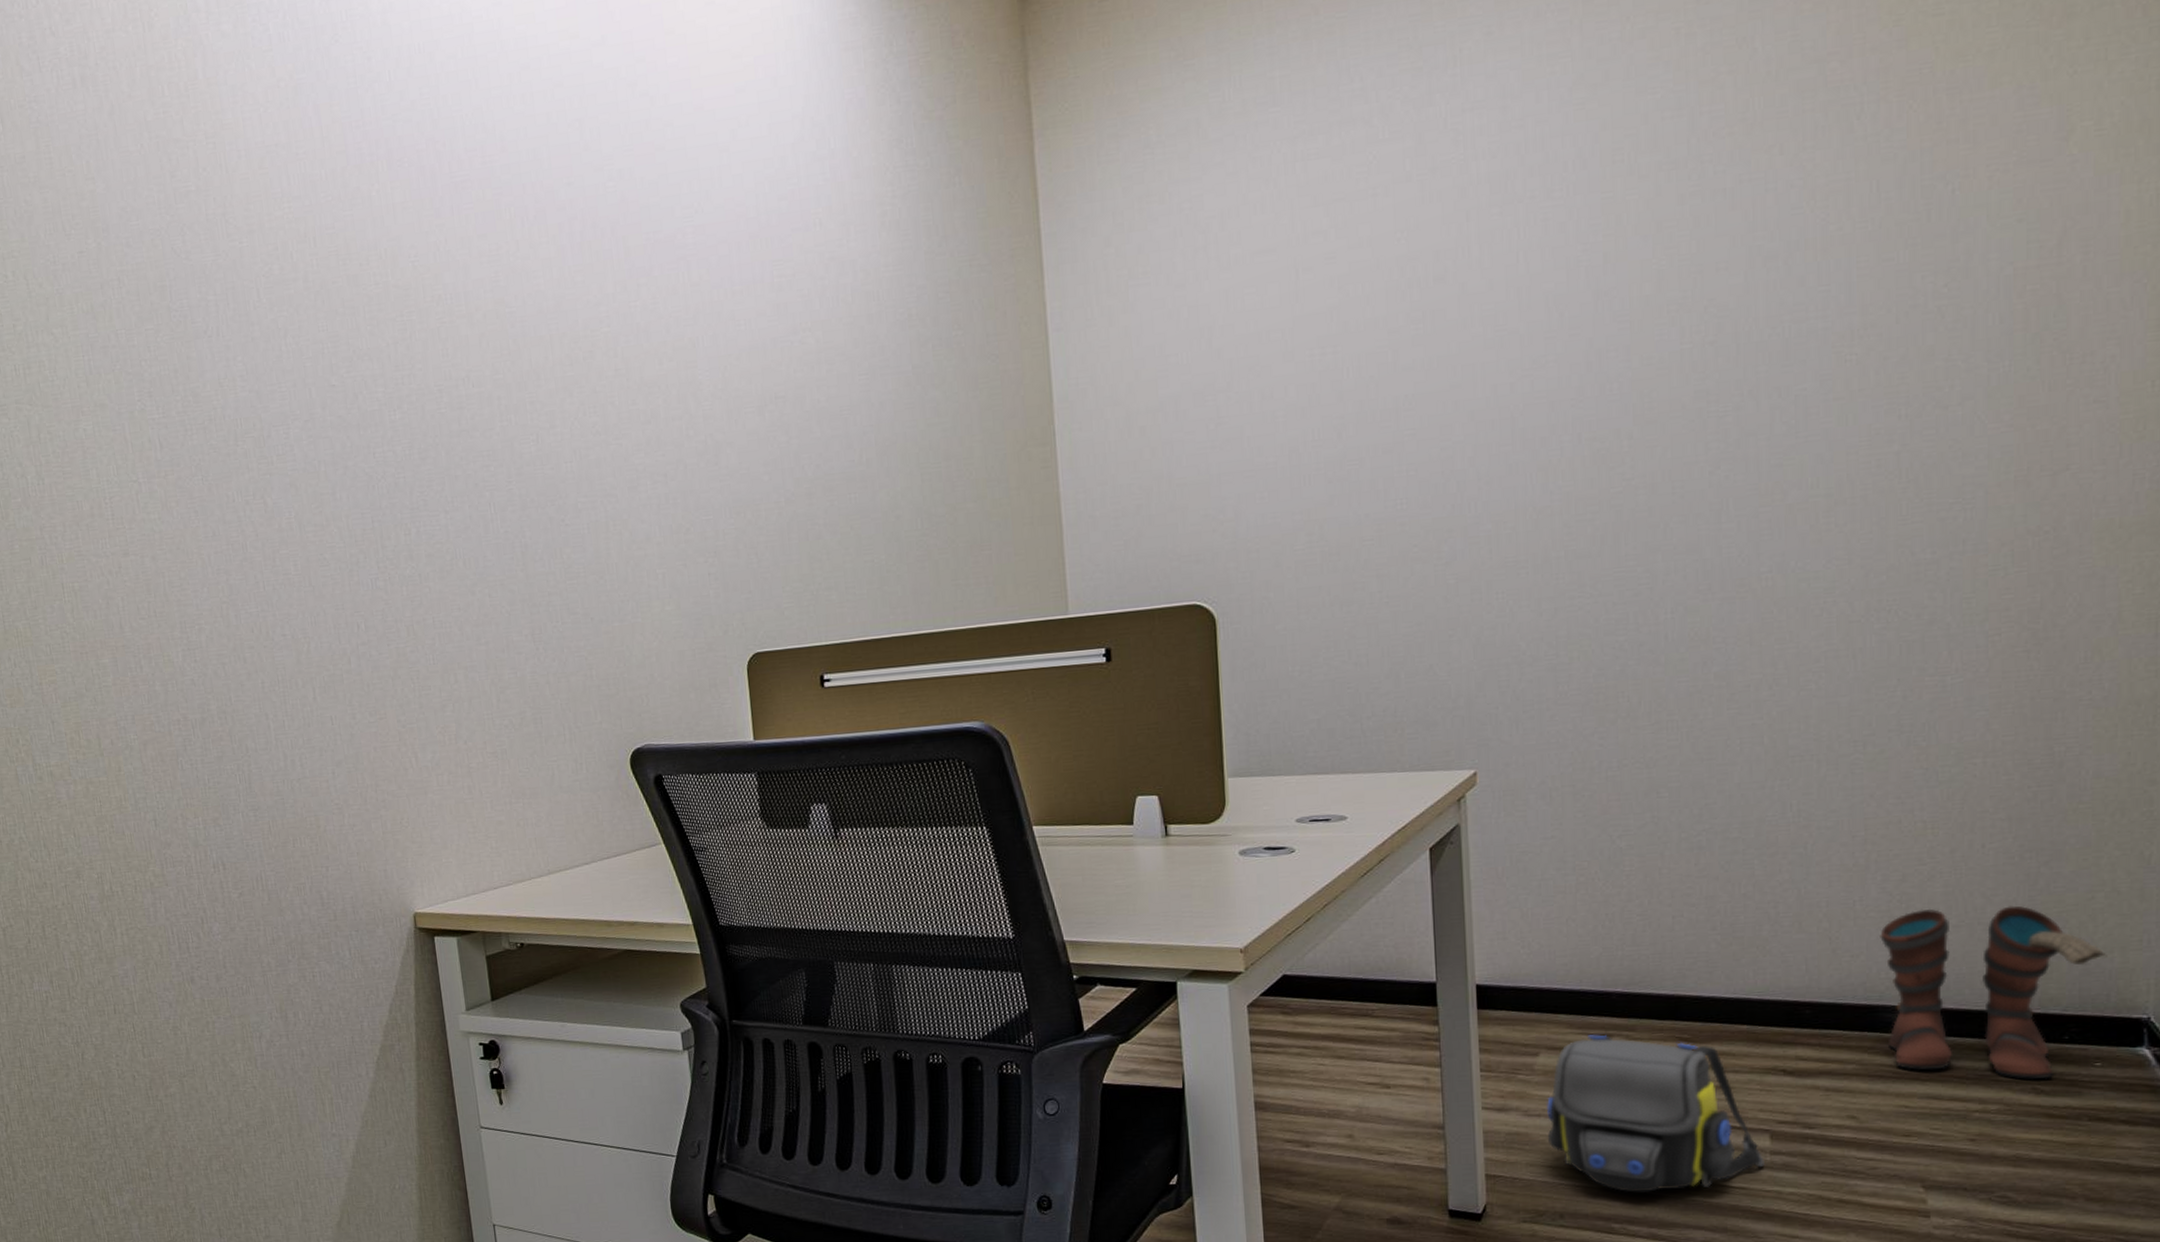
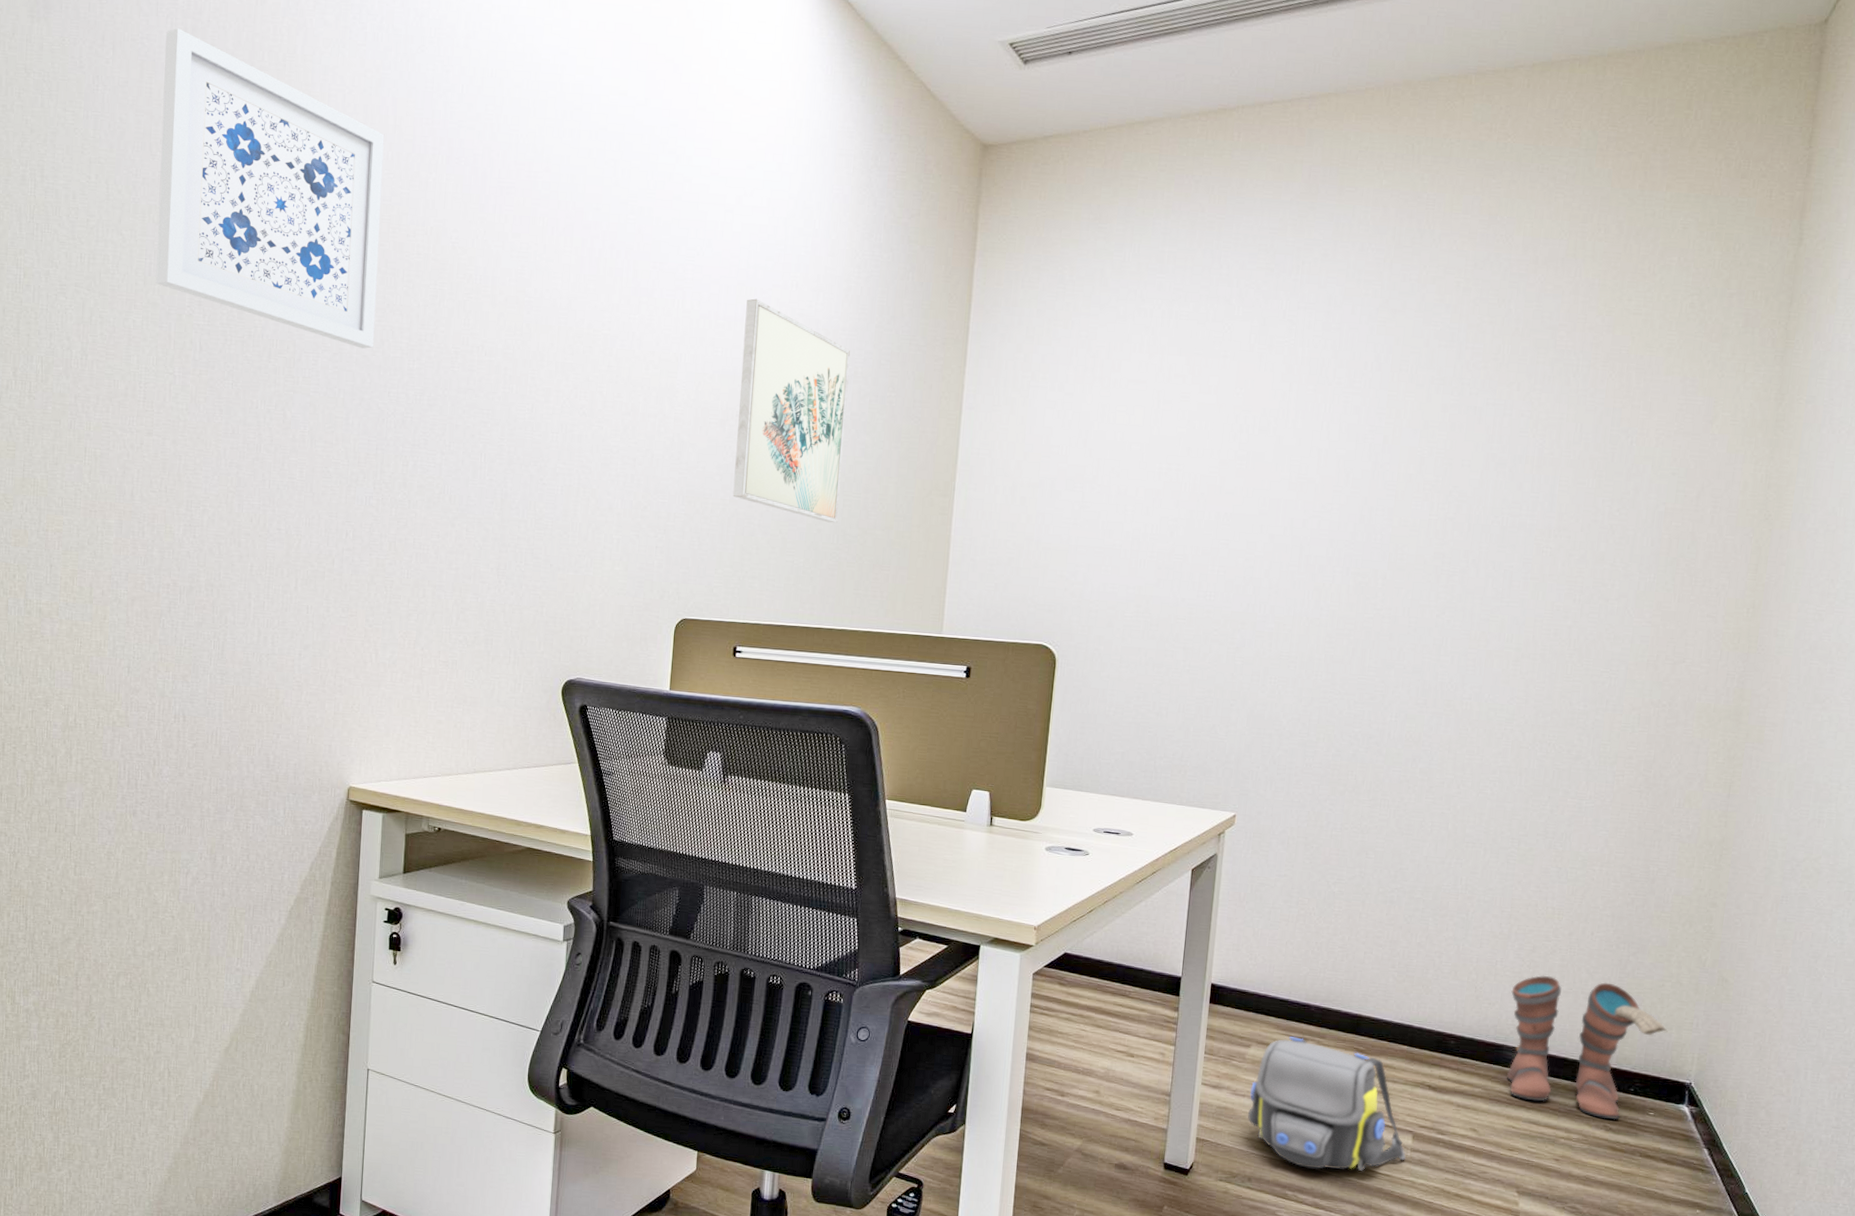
wall art: none [53,81,347,409] -> present [156,28,385,349]
wall art: none [764,250,919,506] -> present [733,298,851,523]

